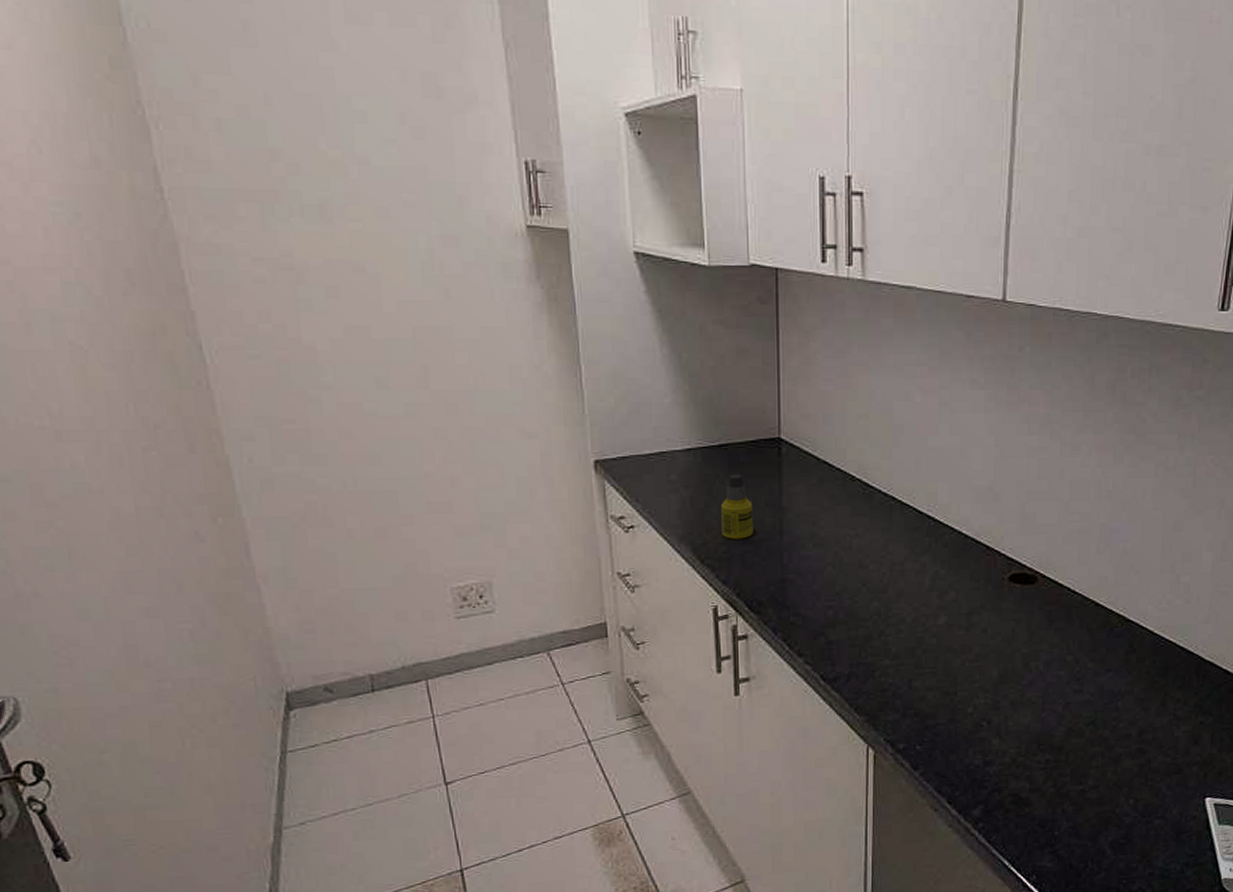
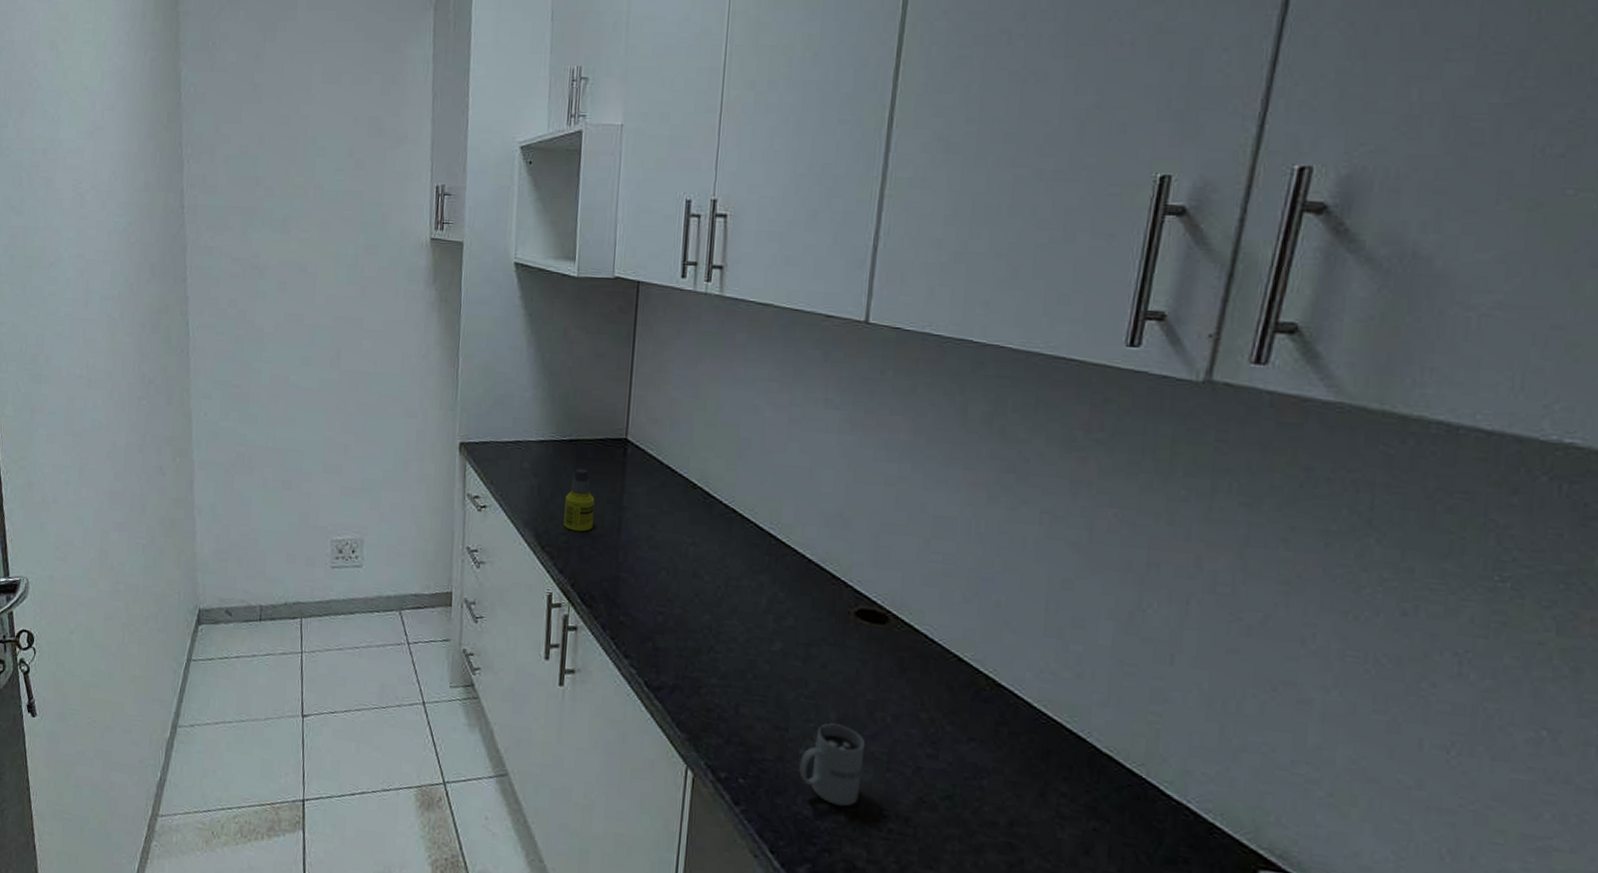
mug: none [969,658,1024,750] -> present [799,696,866,807]

